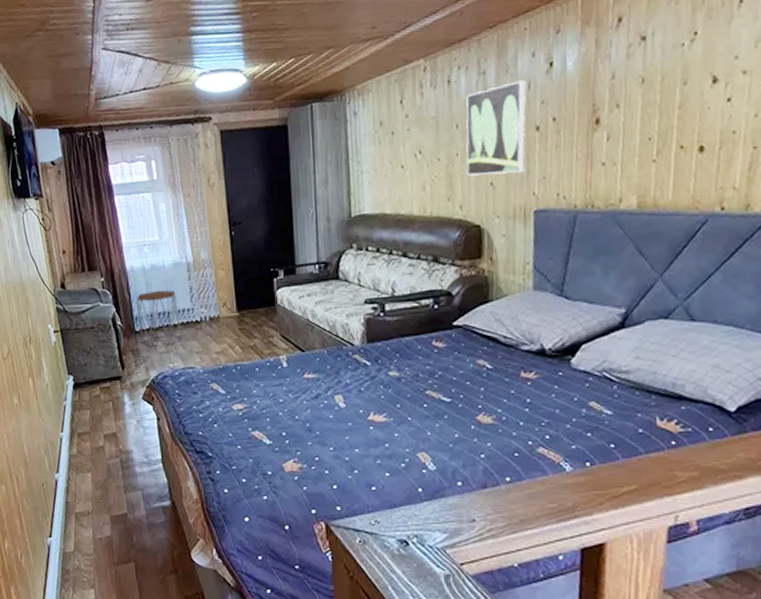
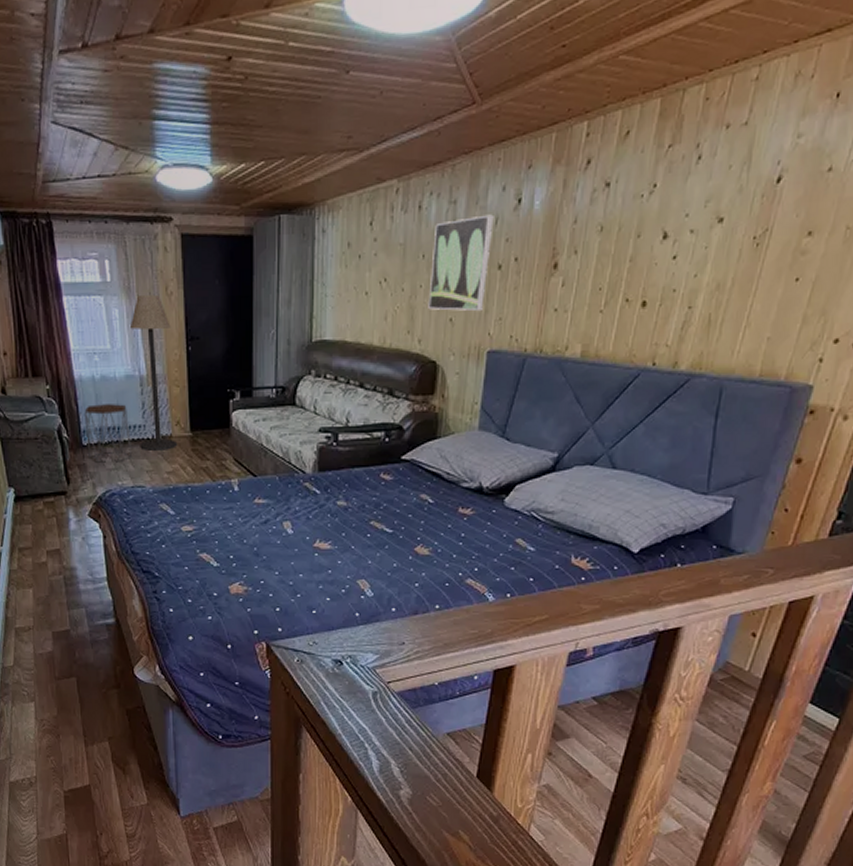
floor lamp: none [175,187,225,333] -> present [129,294,178,450]

